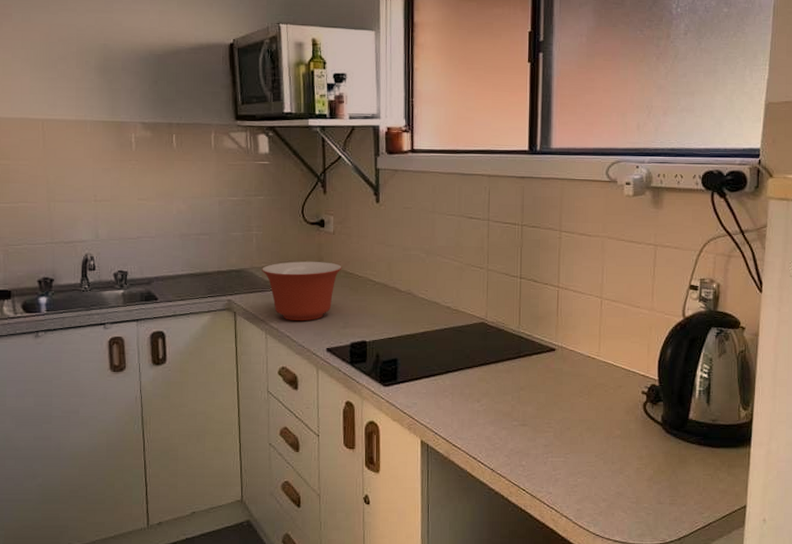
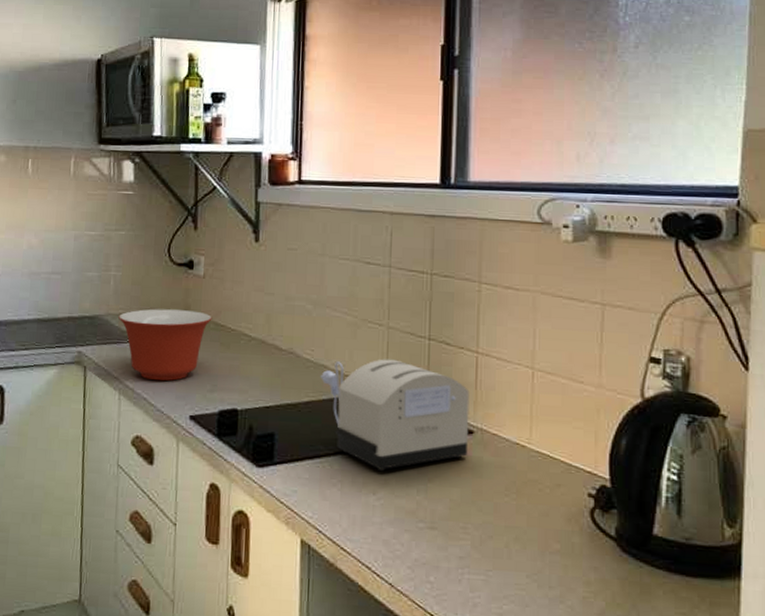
toaster: none [433,295,552,384] -> present [319,359,470,472]

